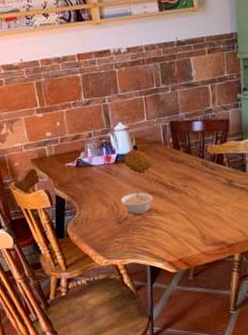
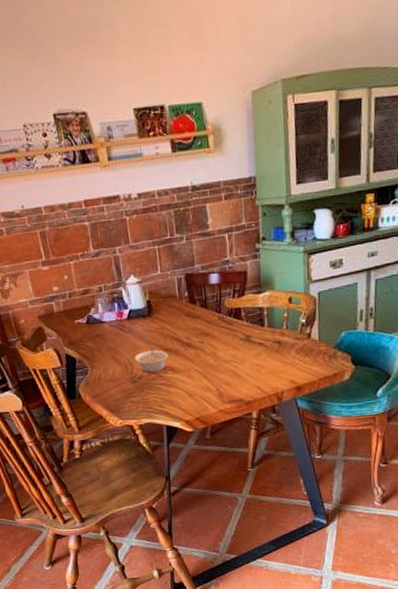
fruit: present [123,149,153,174] -> none [136,303,168,330]

